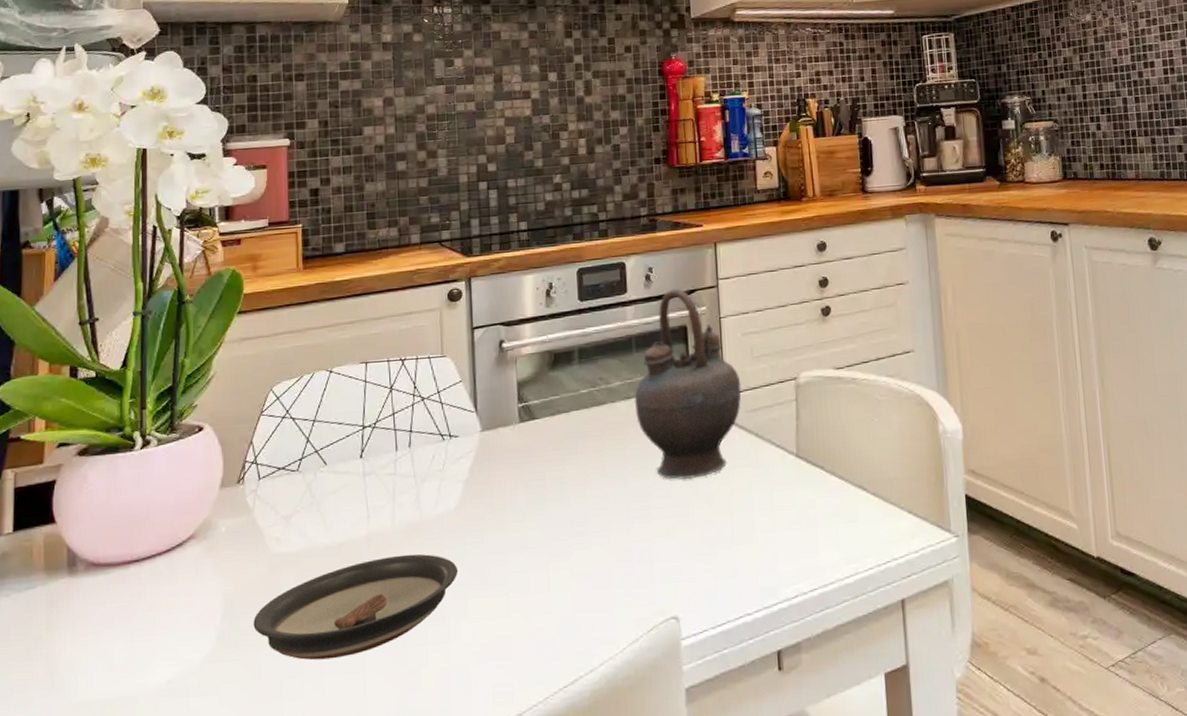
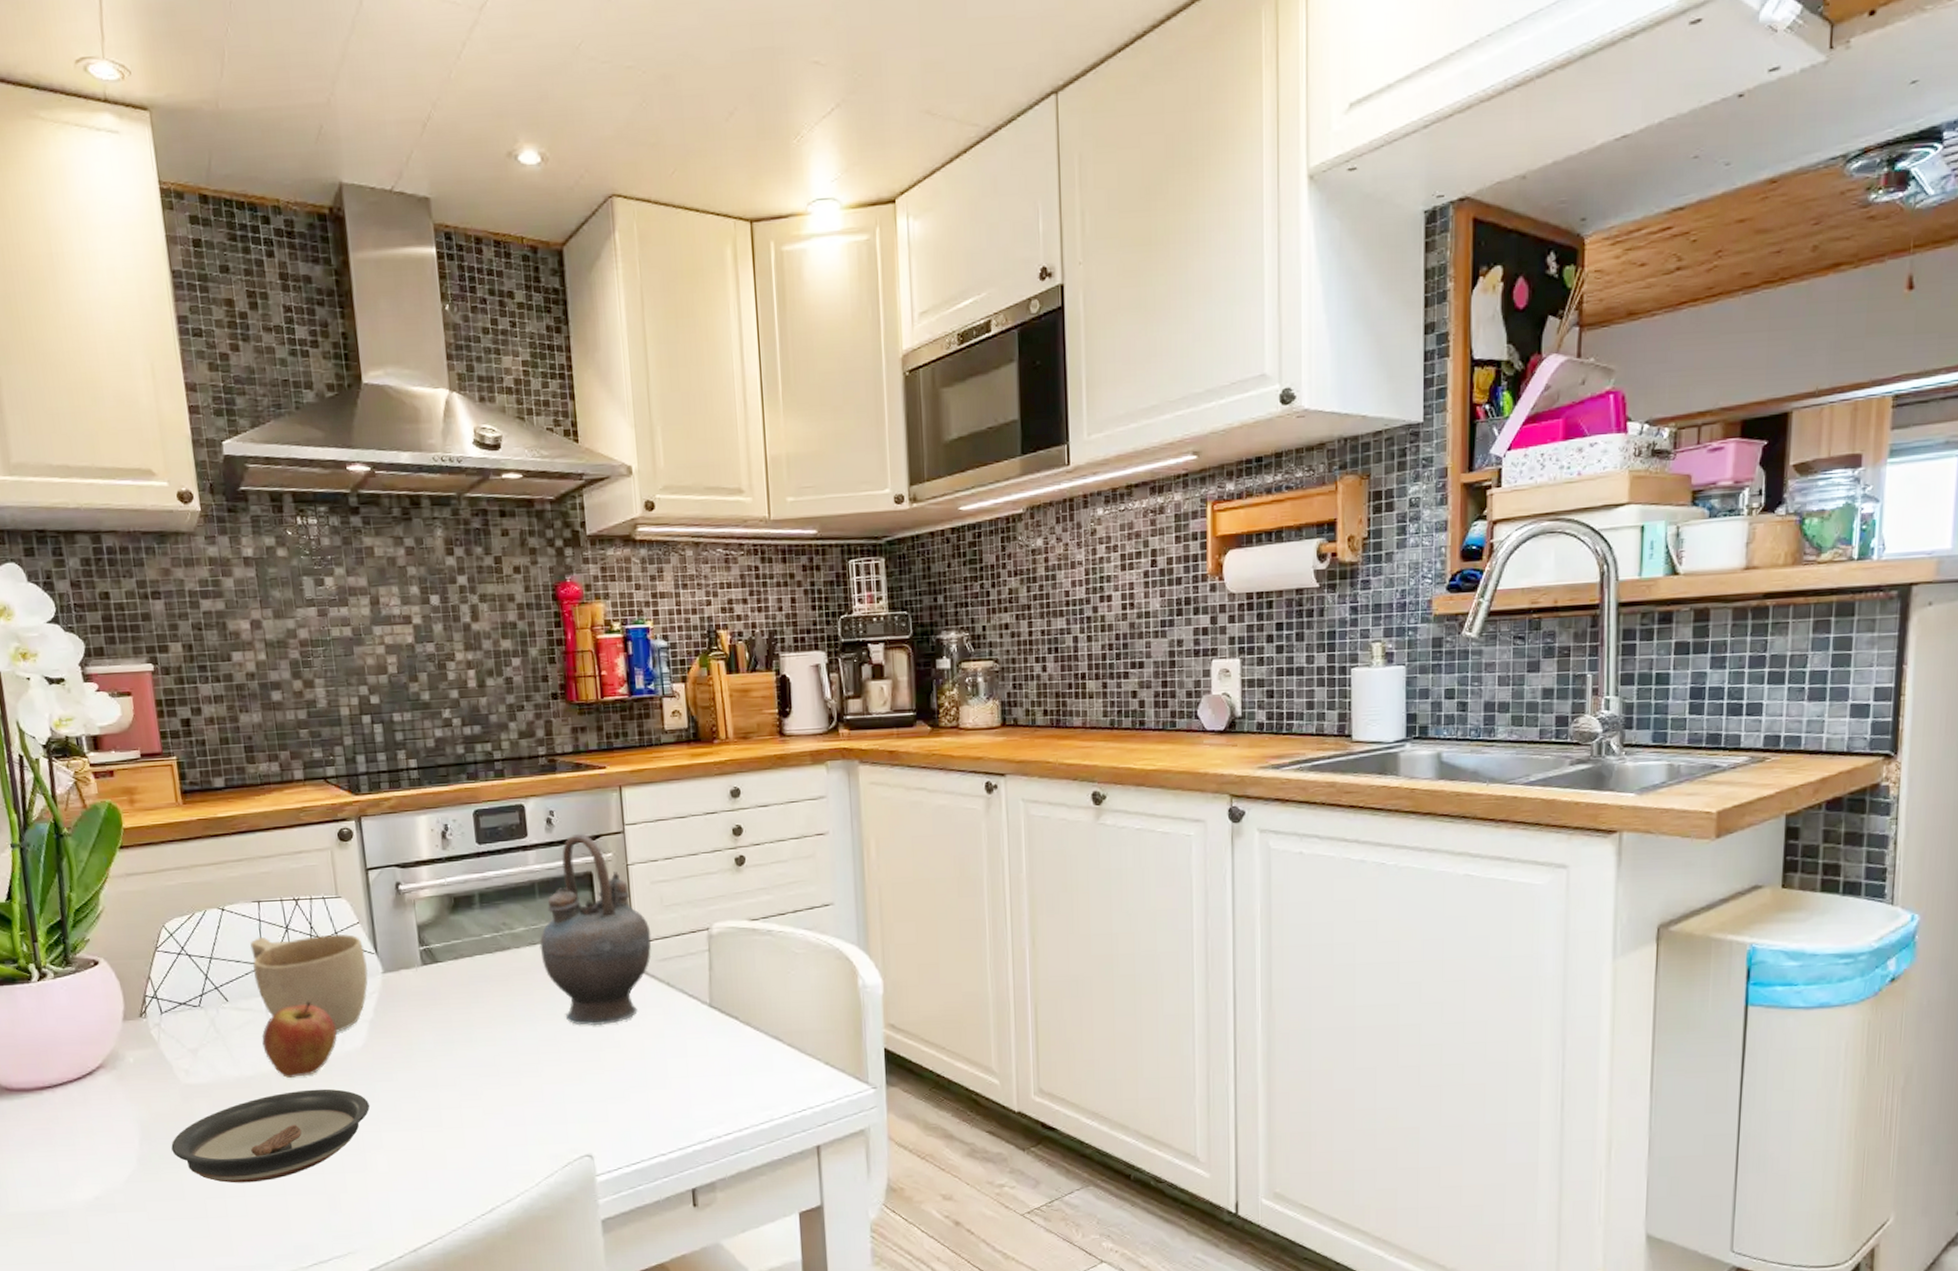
cup: none [354,393,467,494] -> present [250,934,369,1032]
fruit: none [356,462,431,543] -> present [261,1001,337,1078]

